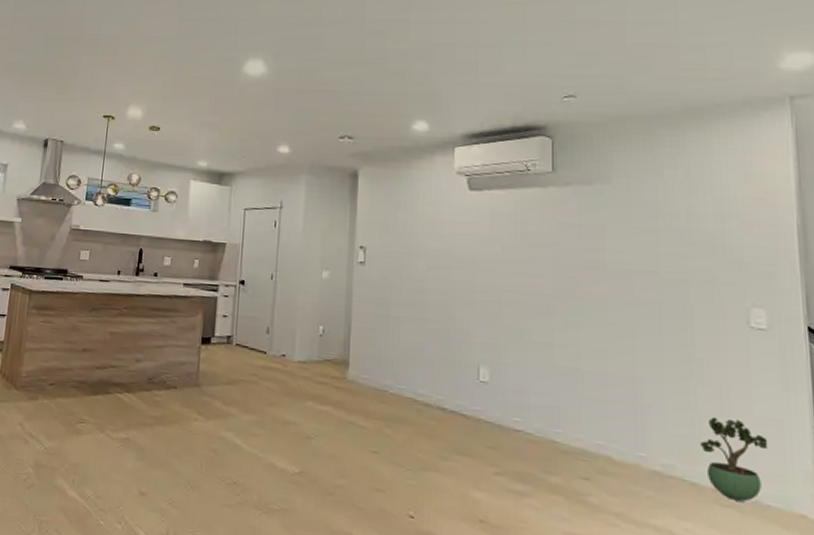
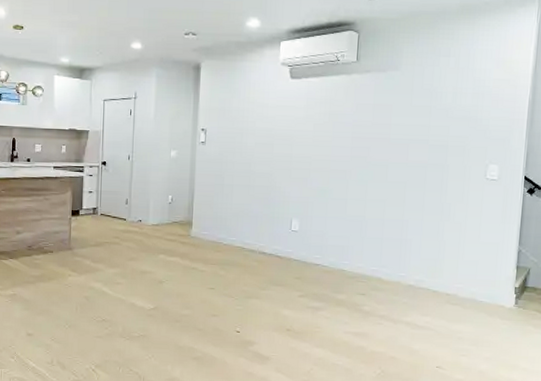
potted plant: present [699,416,768,502] -> none [442,244,487,300]

